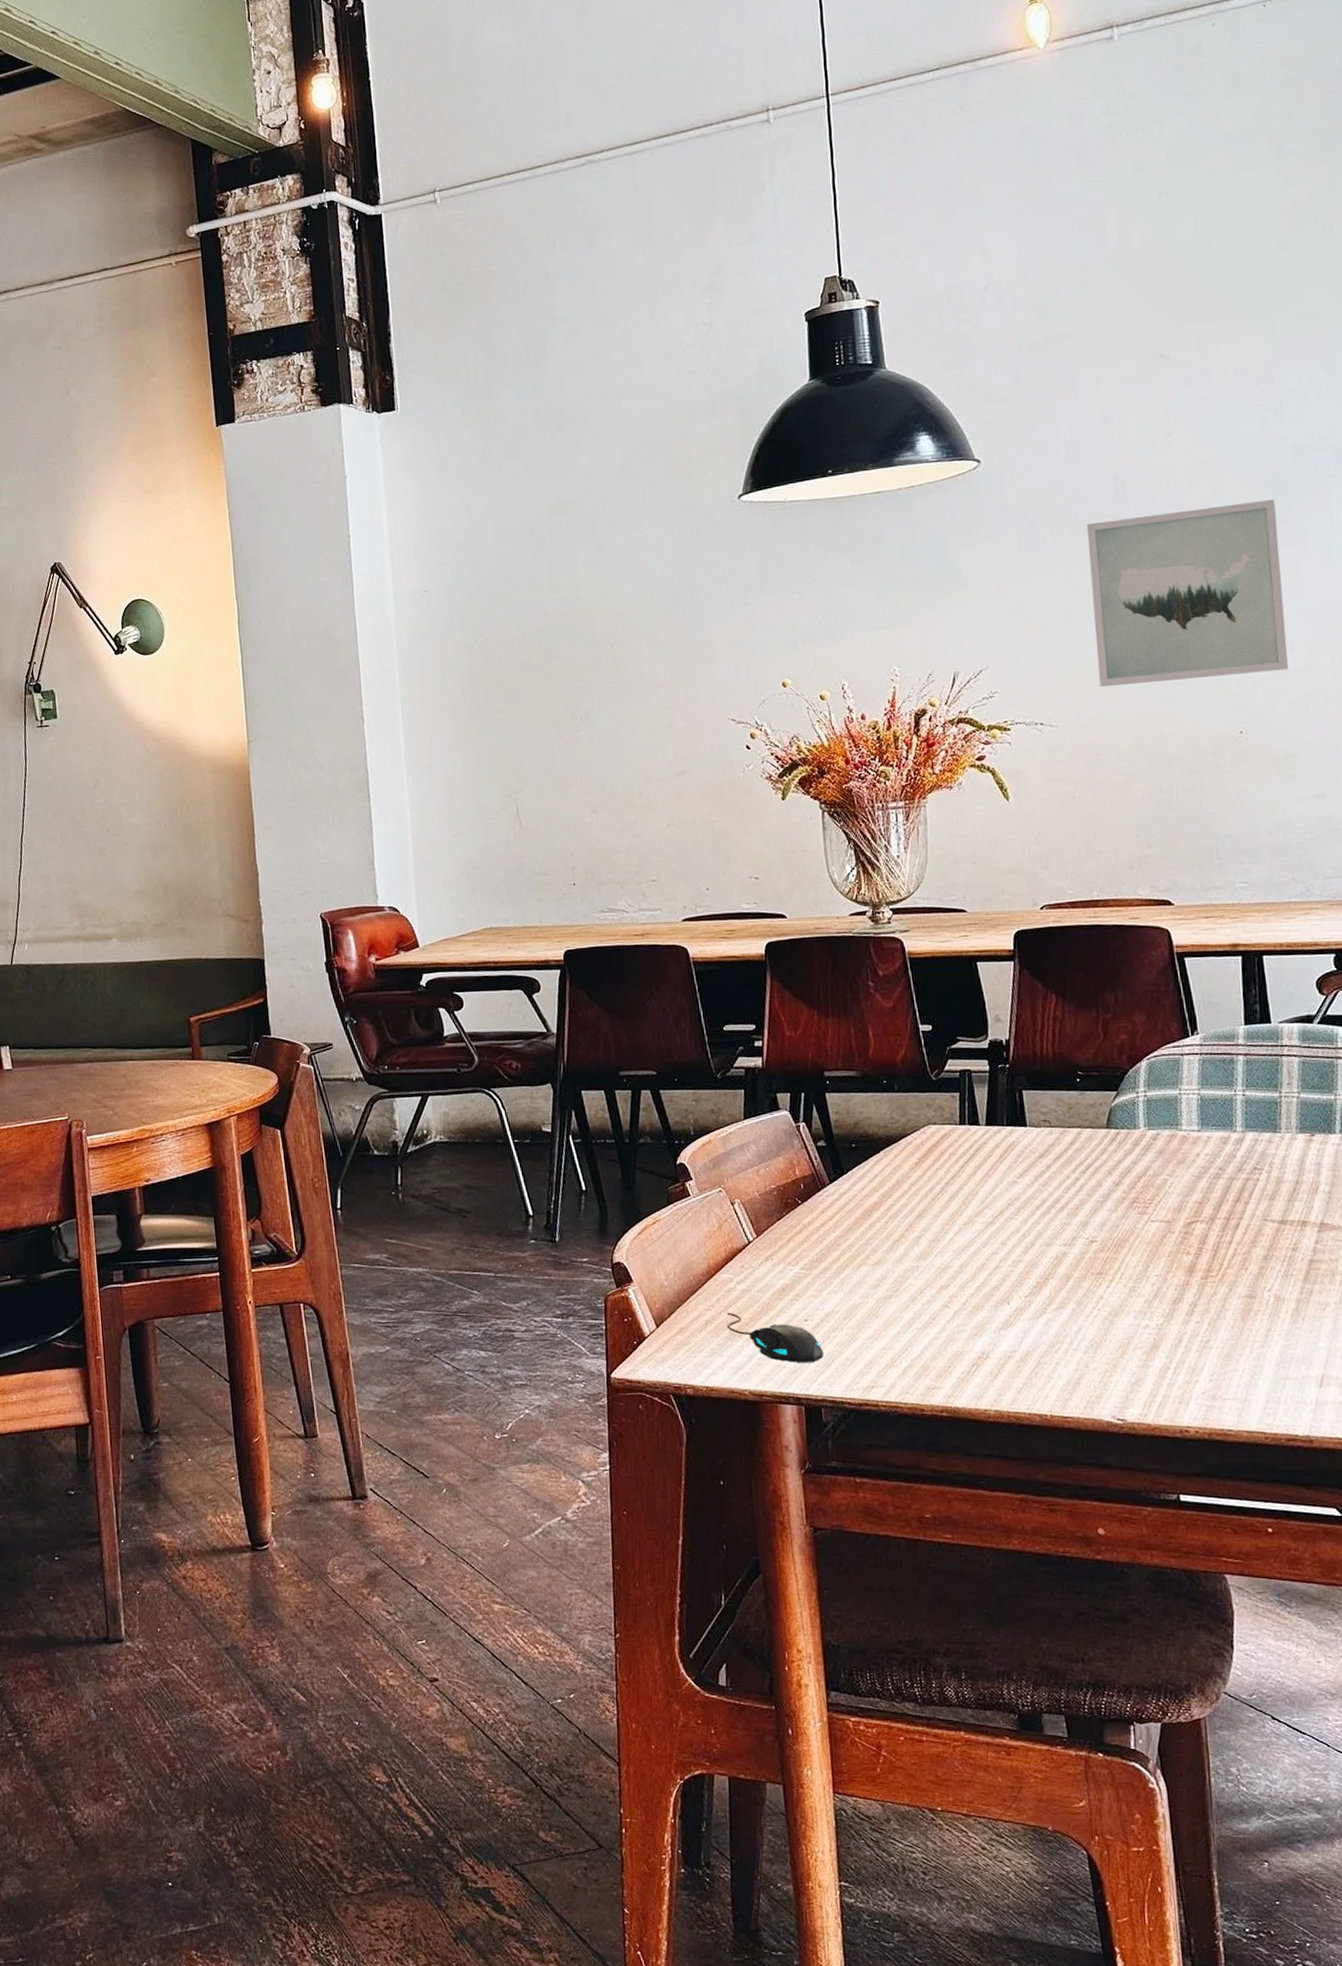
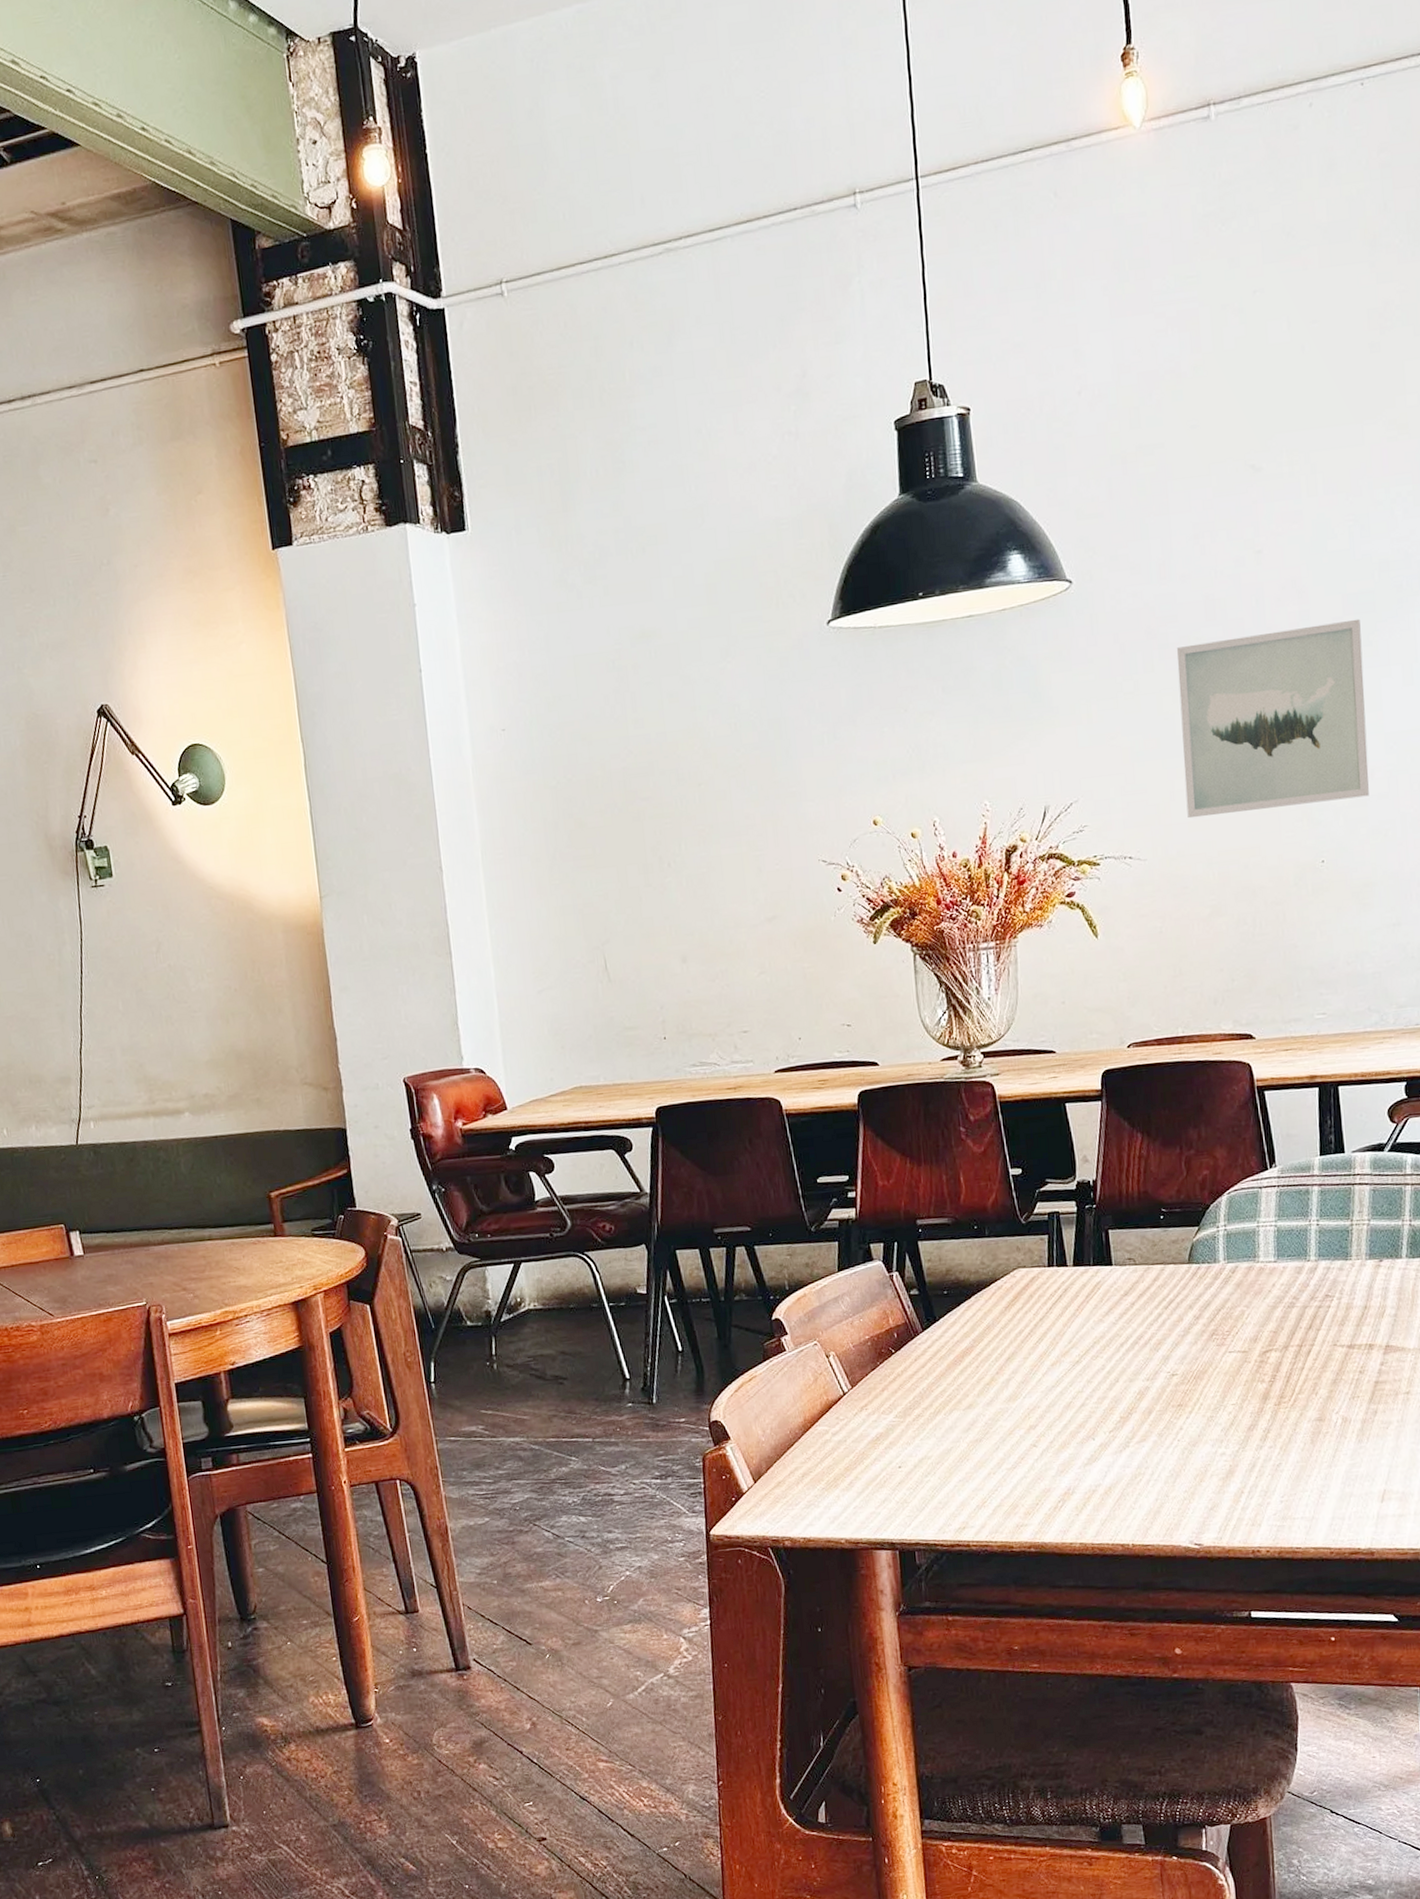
mouse: present [726,1312,824,1363] -> none [822,1463,917,1509]

